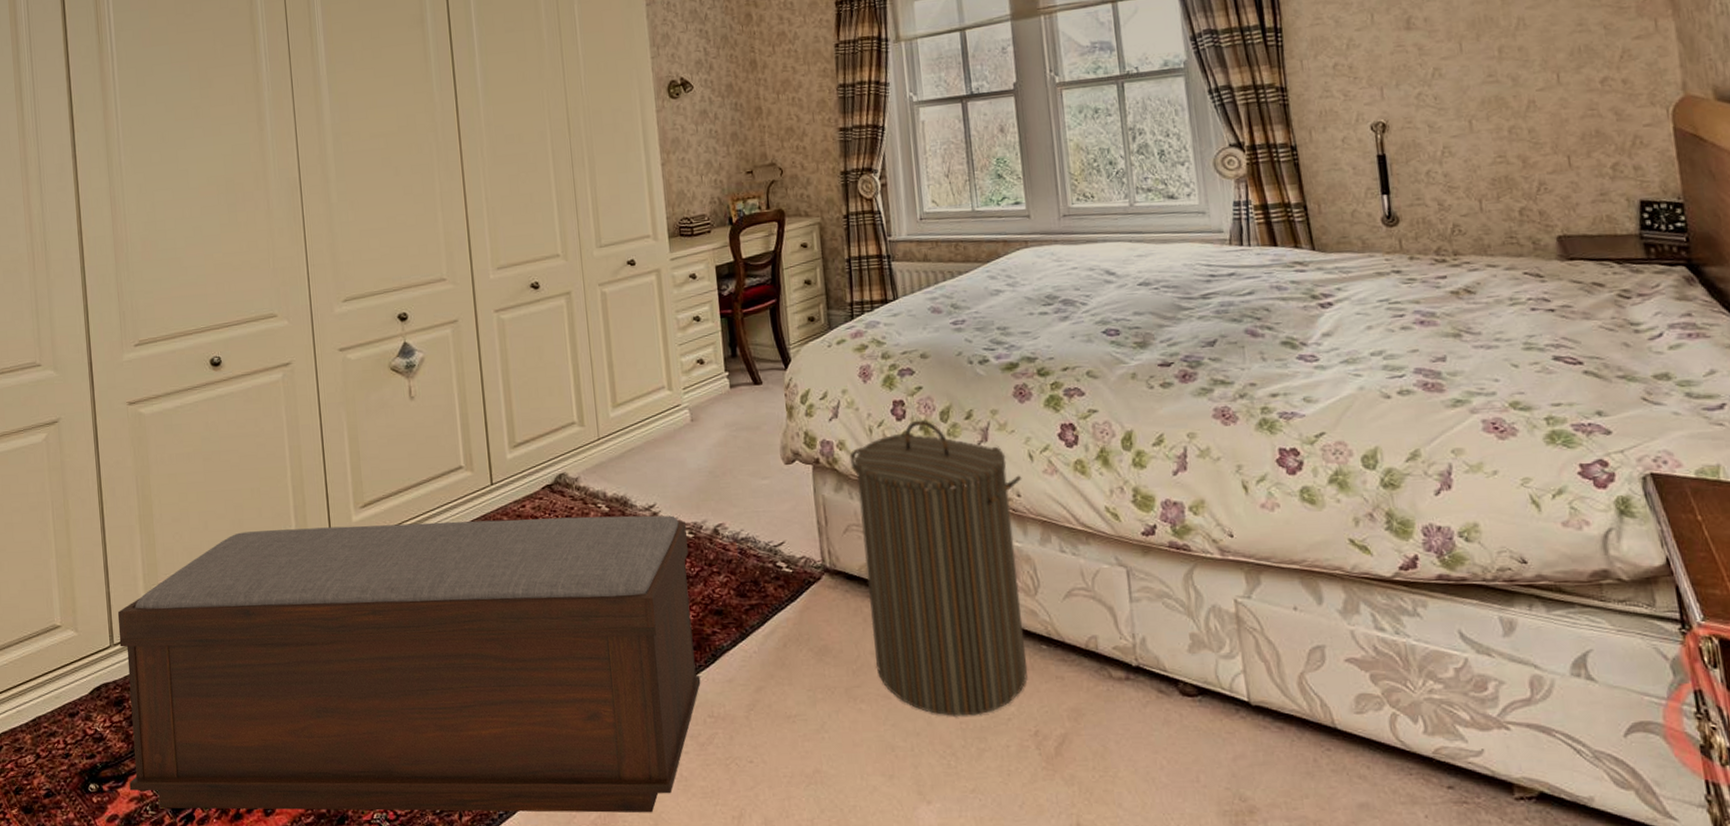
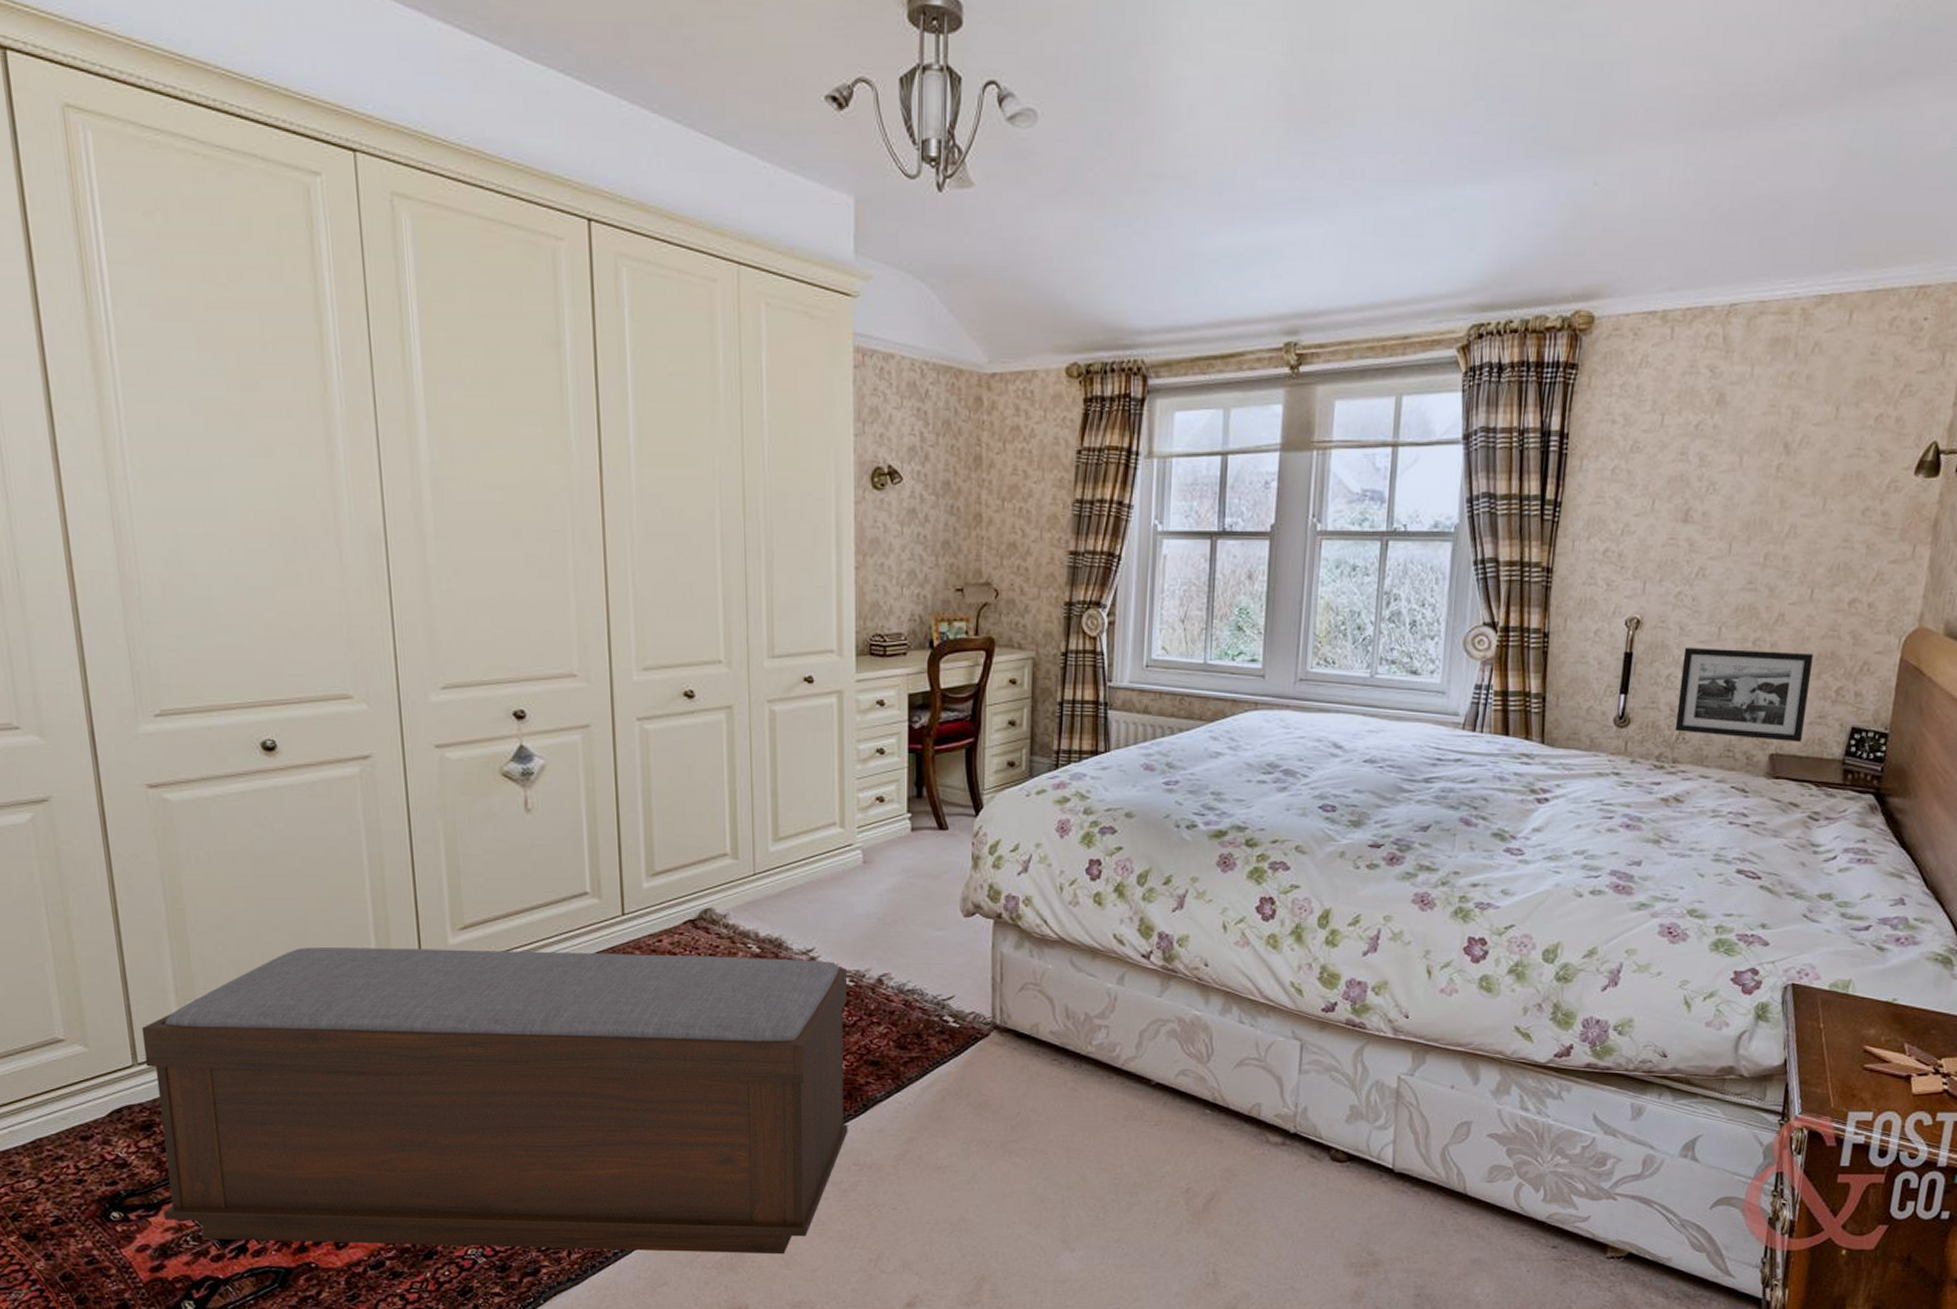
laundry hamper: present [849,420,1028,716] -> none [1035,881,1213,1172]
picture frame: none [1438,134,1589,225] -> present [1674,647,1813,743]

